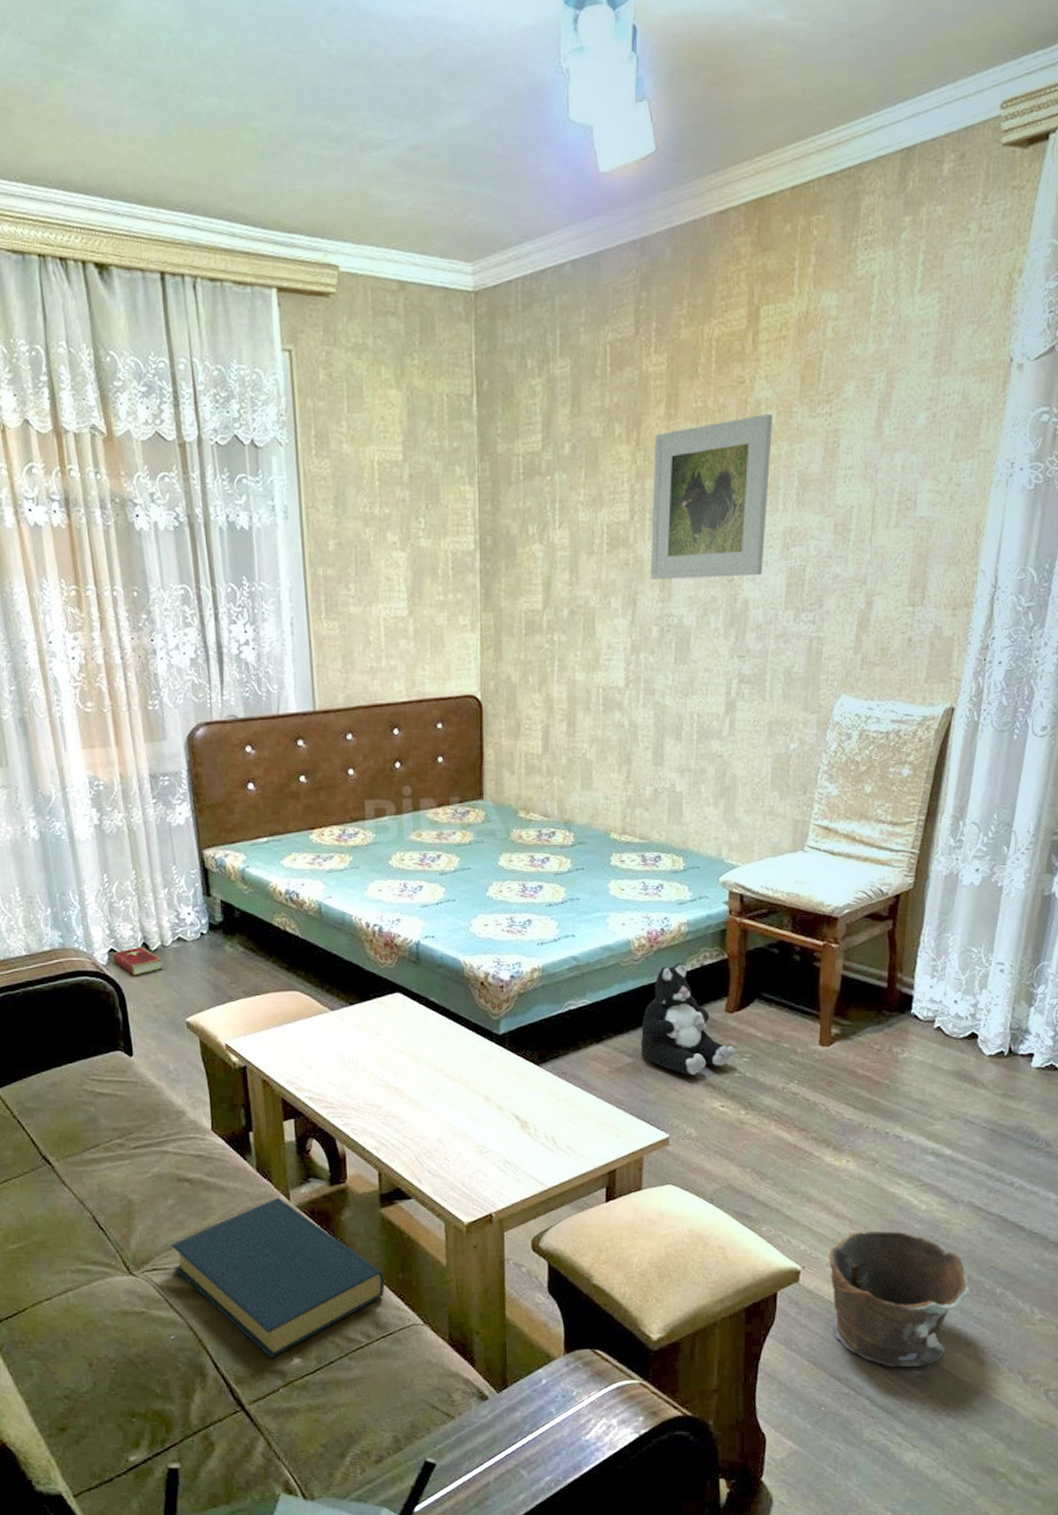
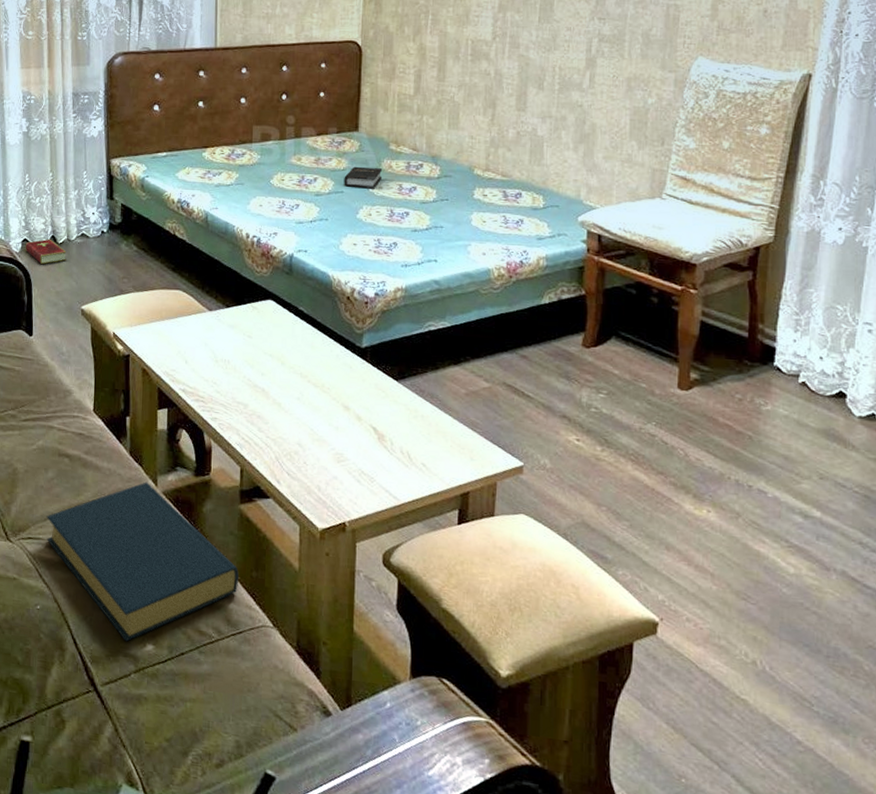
hardback book: none [470,838,512,863] -> present [344,166,383,189]
plush toy: present [641,963,735,1076] -> none [498,295,592,406]
clay pot: present [828,1231,971,1368] -> none [688,588,847,749]

